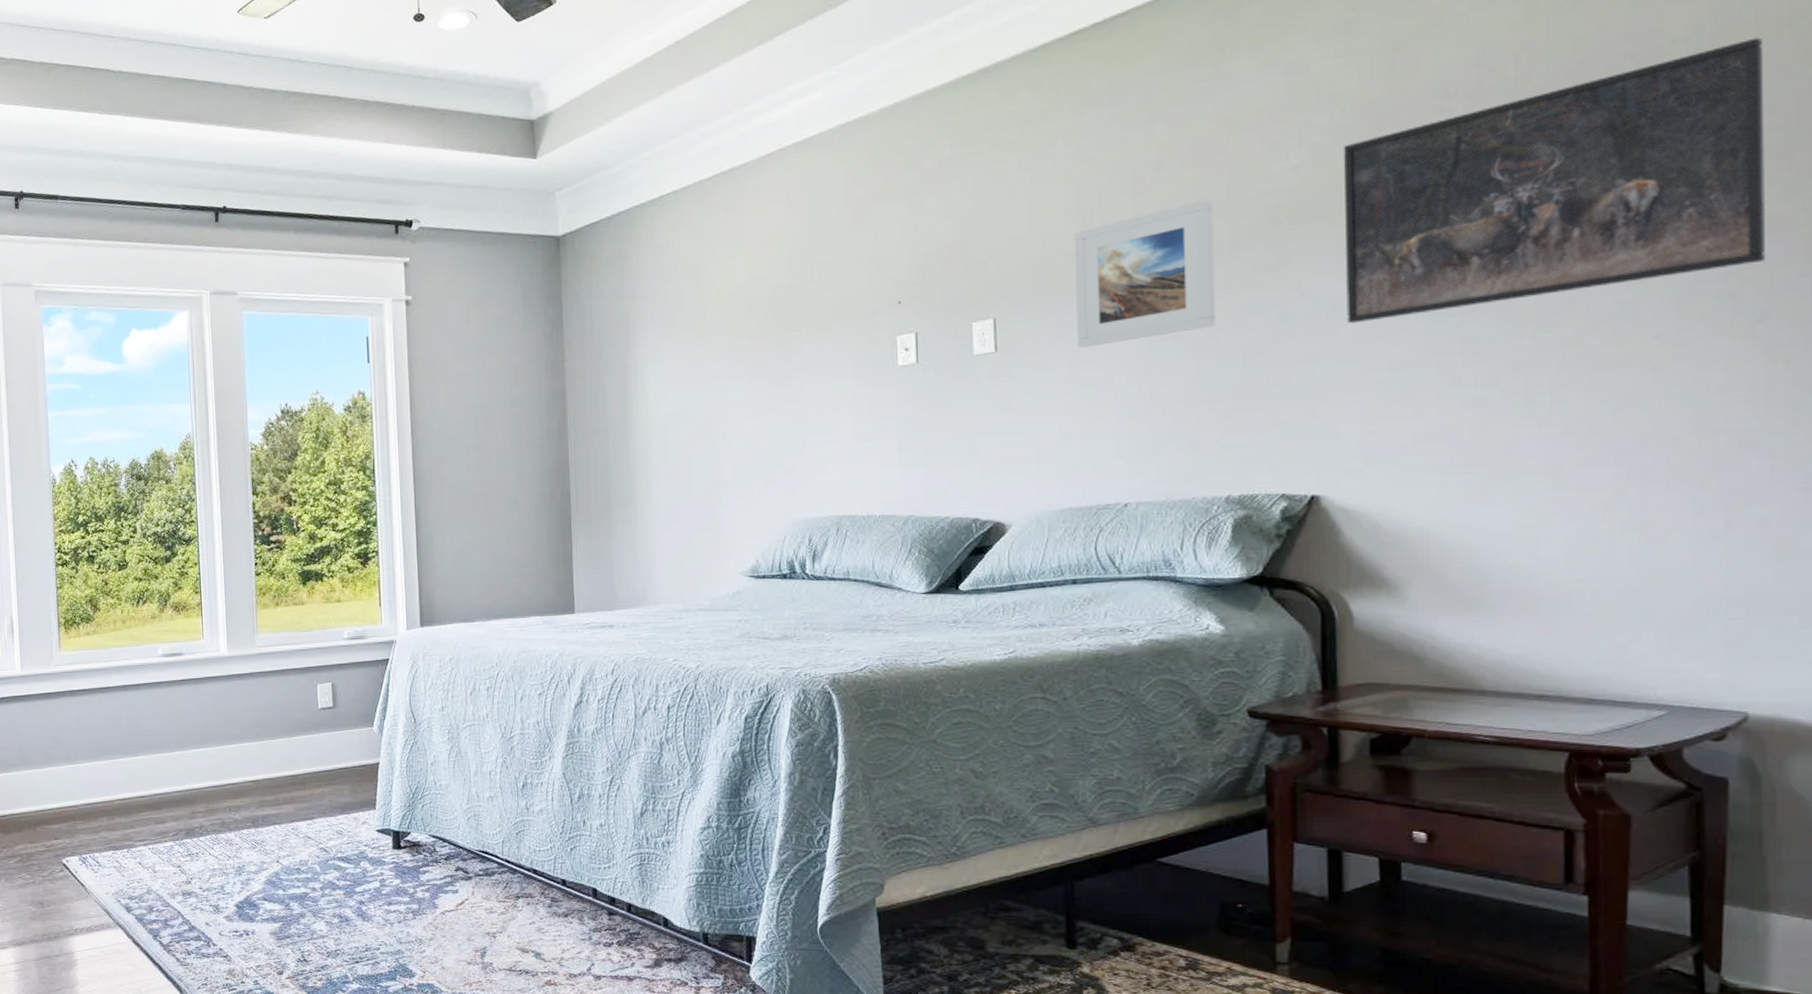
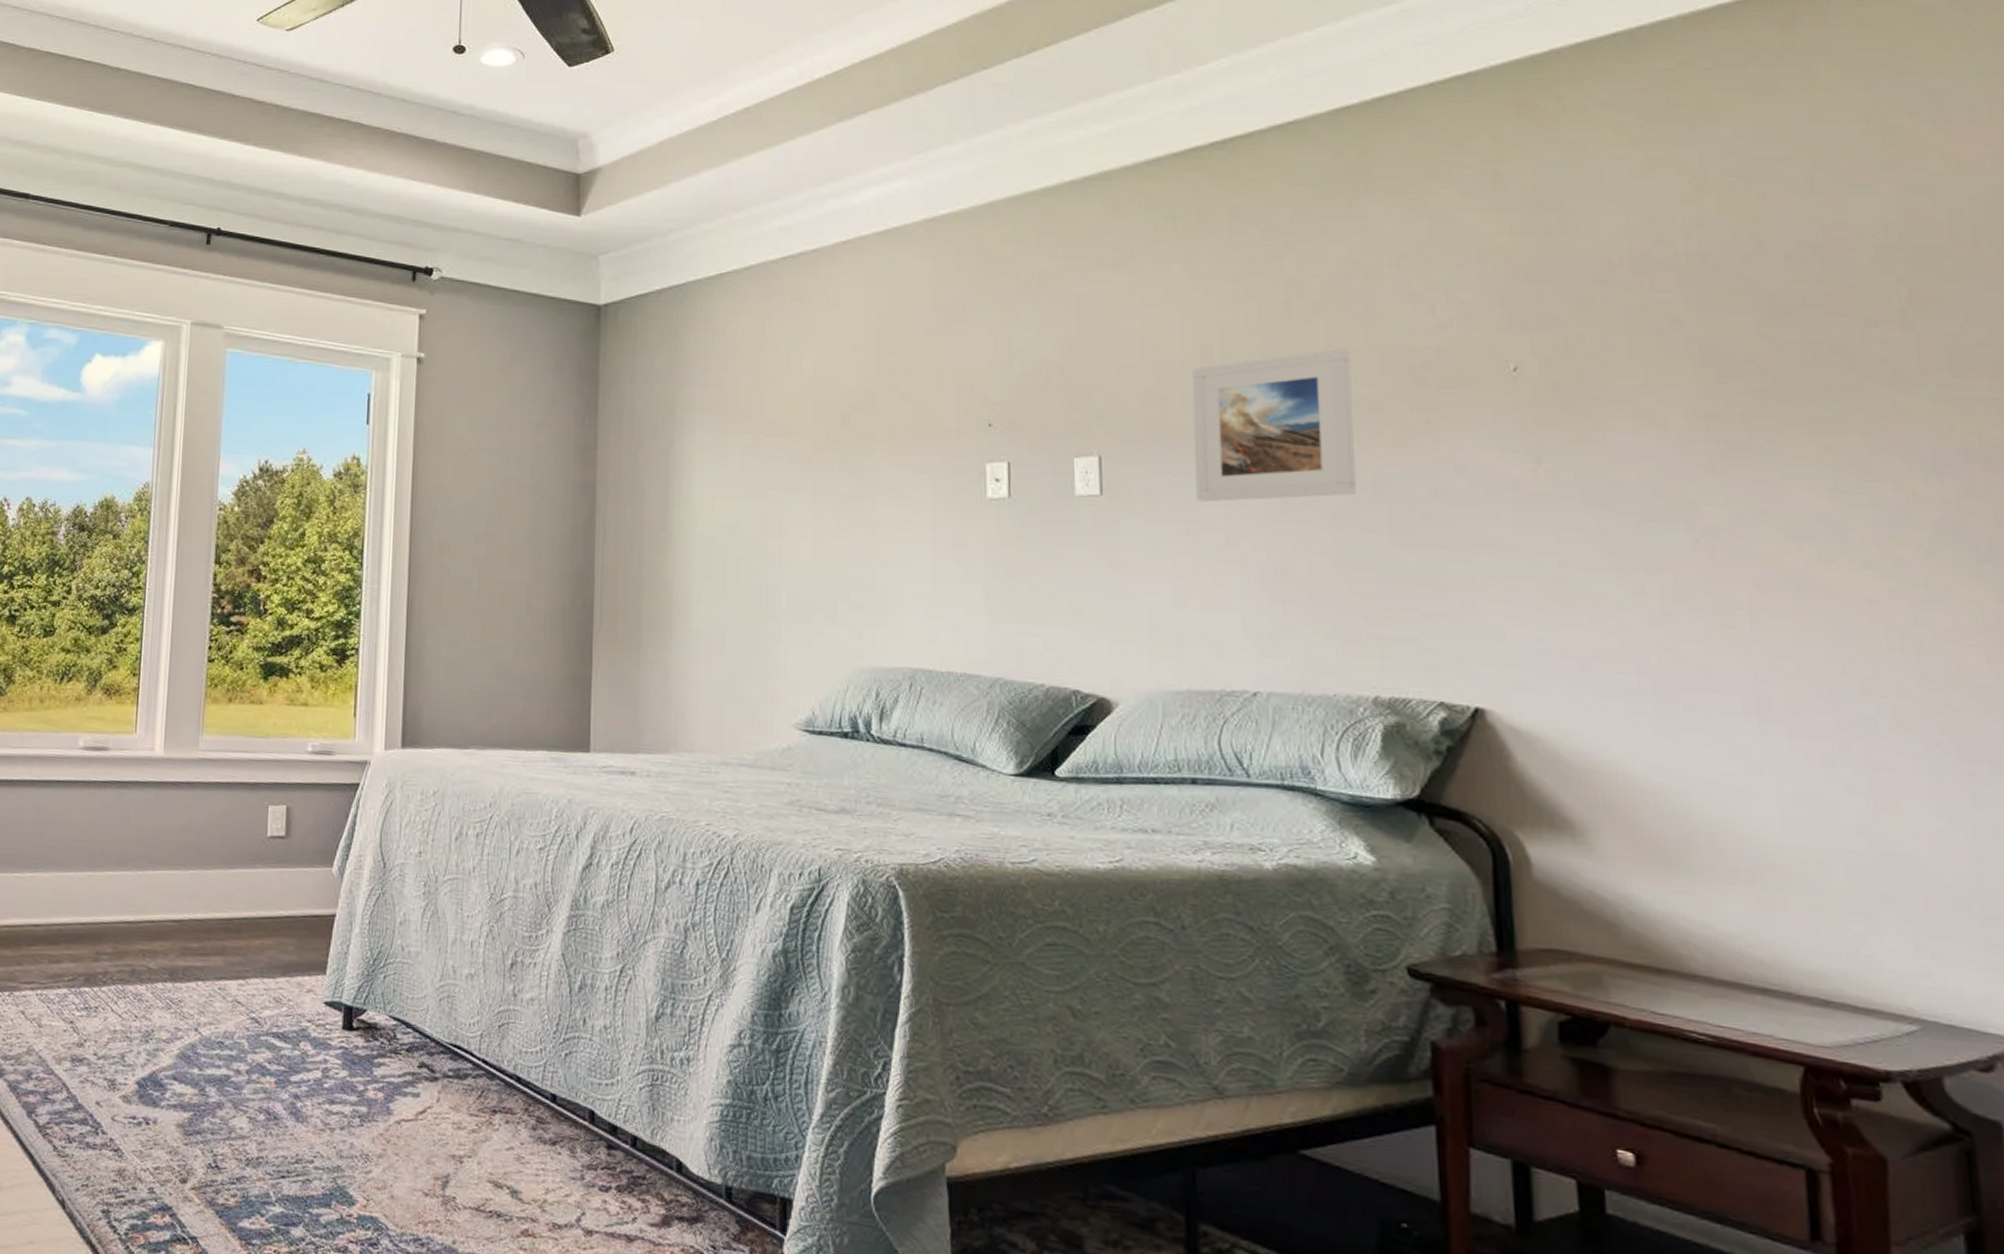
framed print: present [1343,37,1767,324] -> none [1495,242,1986,510]

